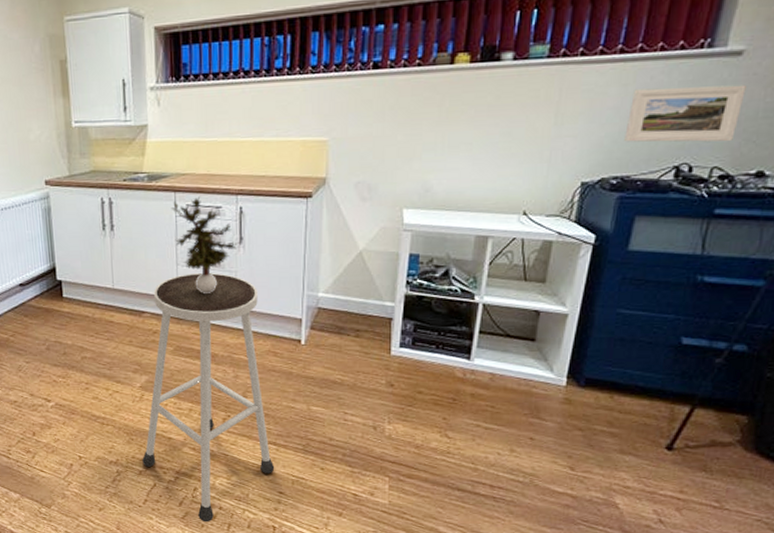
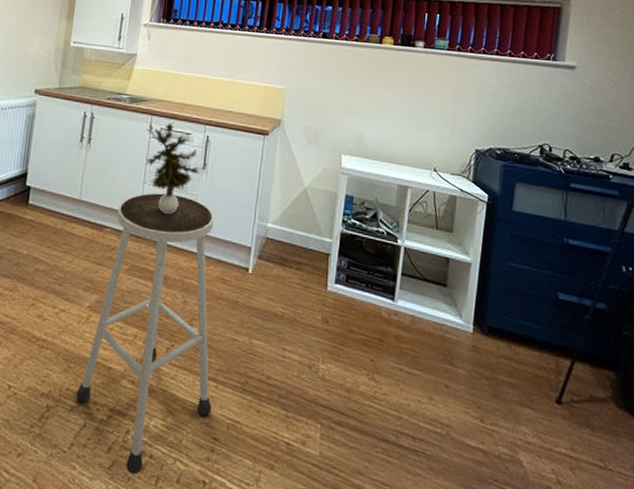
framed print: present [624,84,747,142] -> none [503,83,580,132]

